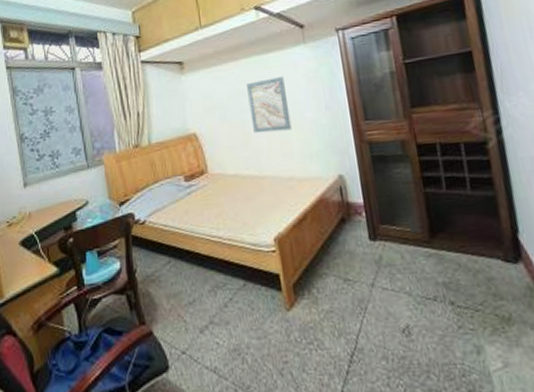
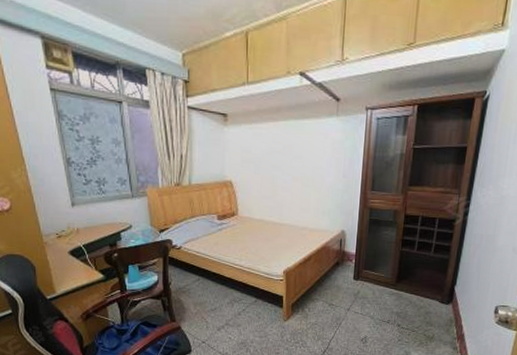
wall art: present [247,77,292,134] -> none [280,142,314,190]

